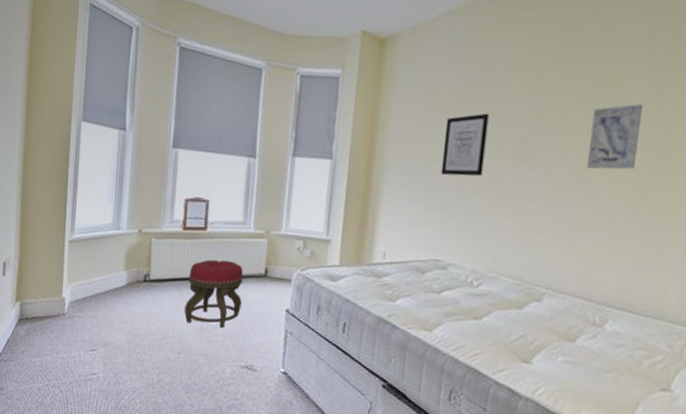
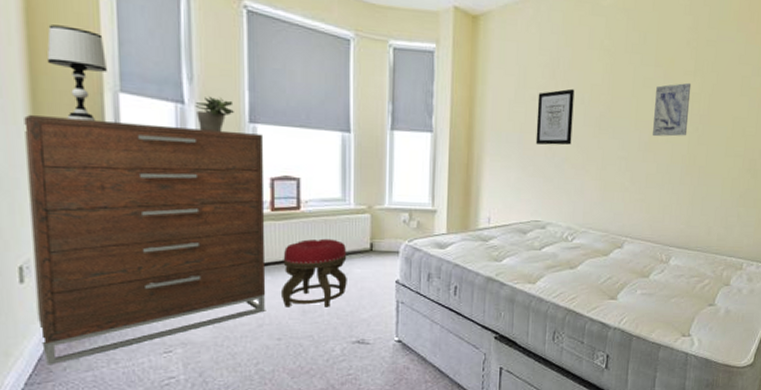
dresser: none [10,140,183,347] -> present [24,115,266,365]
table lamp: none [38,67,76,145] -> present [46,24,107,121]
potted plant: none [133,123,162,156] -> present [195,95,234,132]

